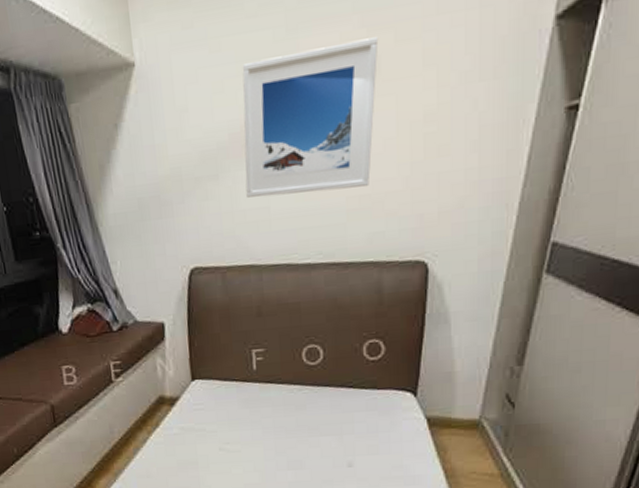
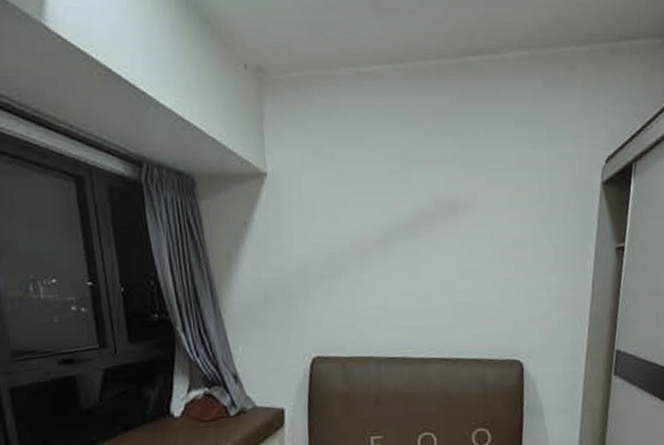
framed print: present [242,37,379,198] -> none [363,180,475,297]

